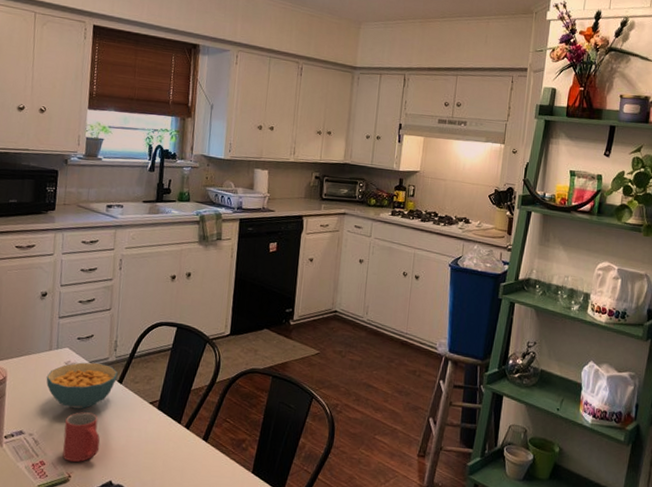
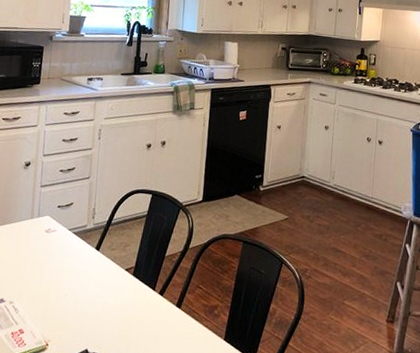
cereal bowl: present [46,362,118,410] -> none [27,230,95,277]
mug: present [62,412,100,463] -> none [41,279,77,331]

